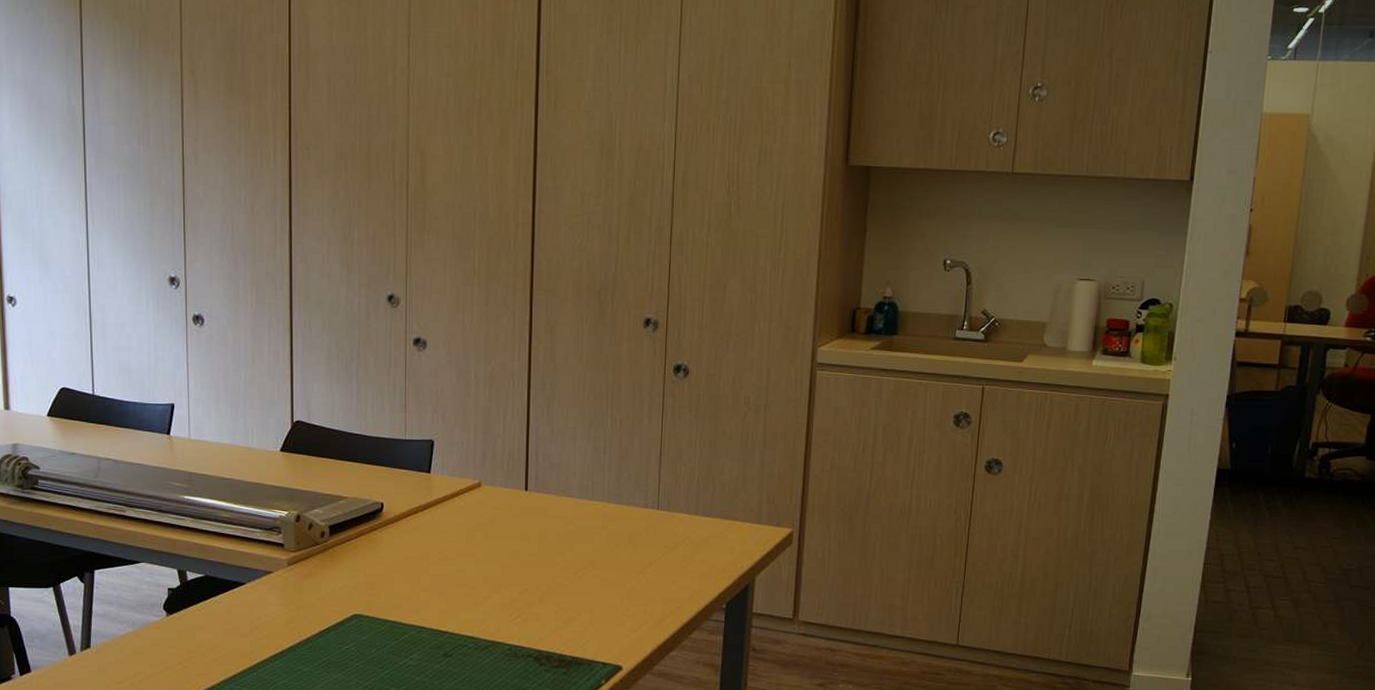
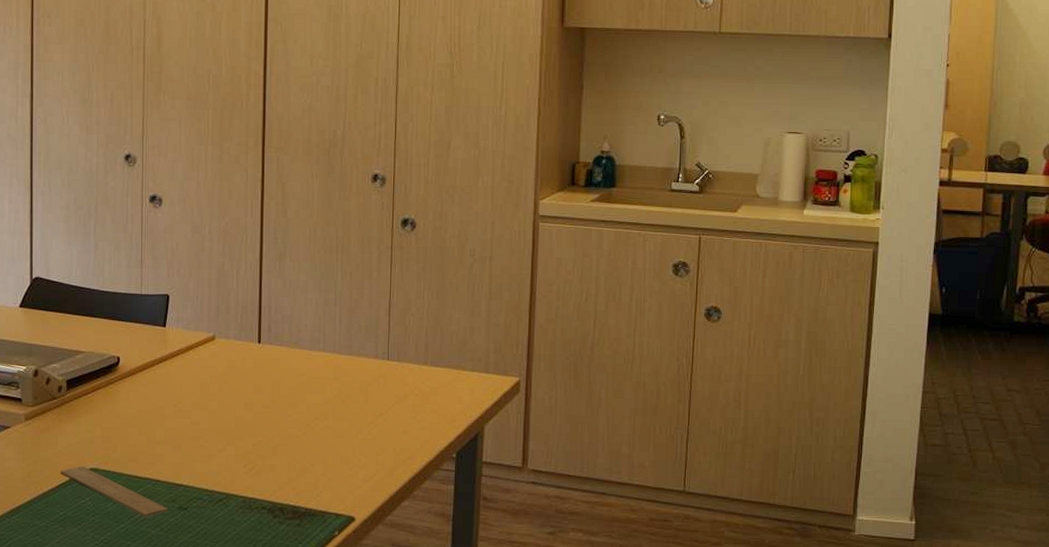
ruler: none [323,612,434,663] -> present [60,466,169,517]

